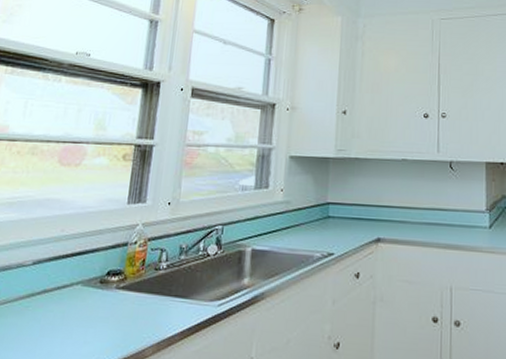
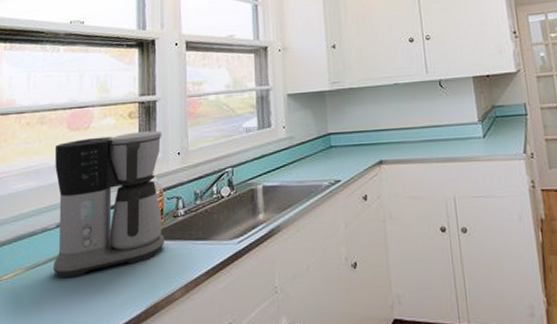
coffee maker: none [22,175,155,320] -> present [52,130,164,279]

